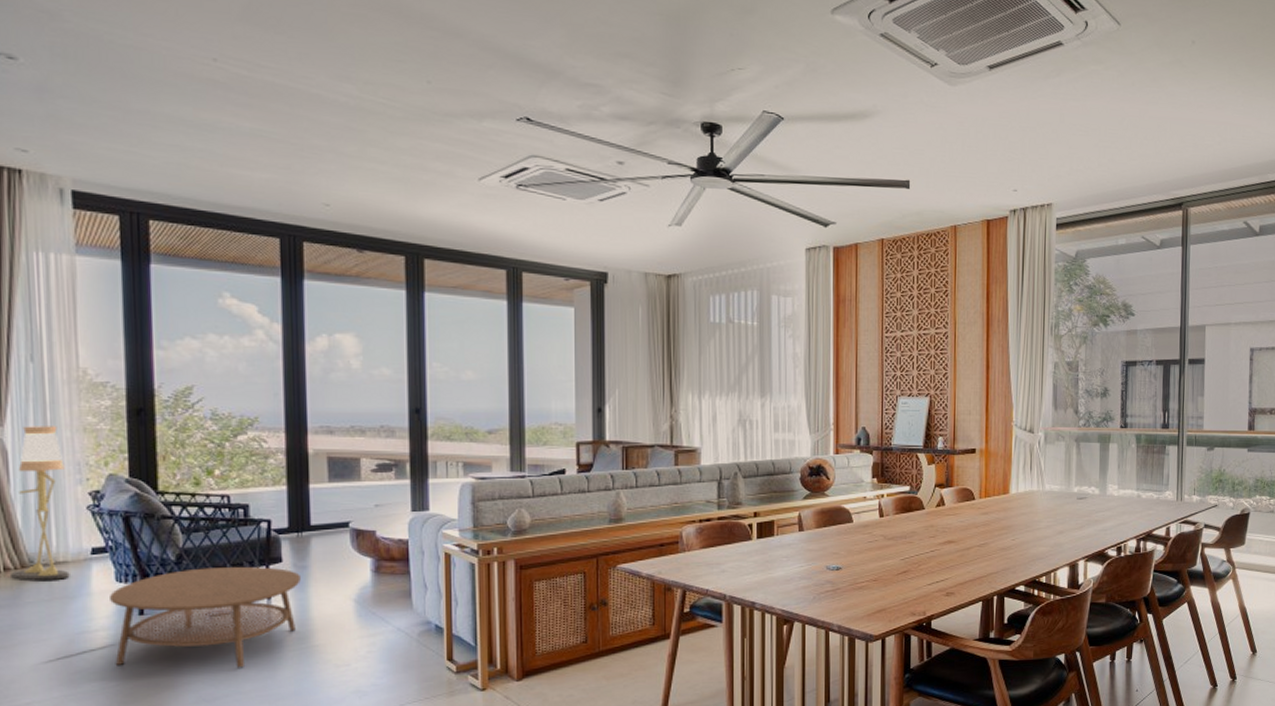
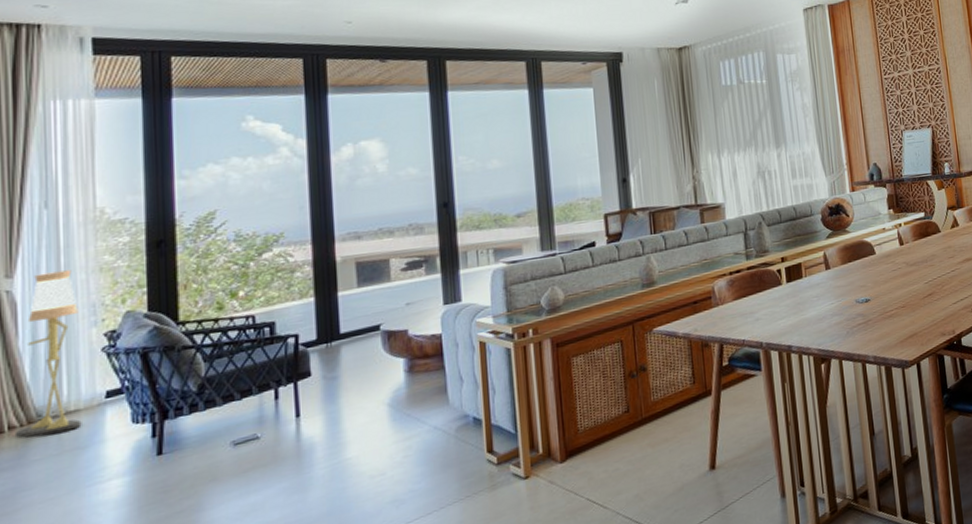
coffee table: present [110,566,301,668] -> none [125,382,331,516]

